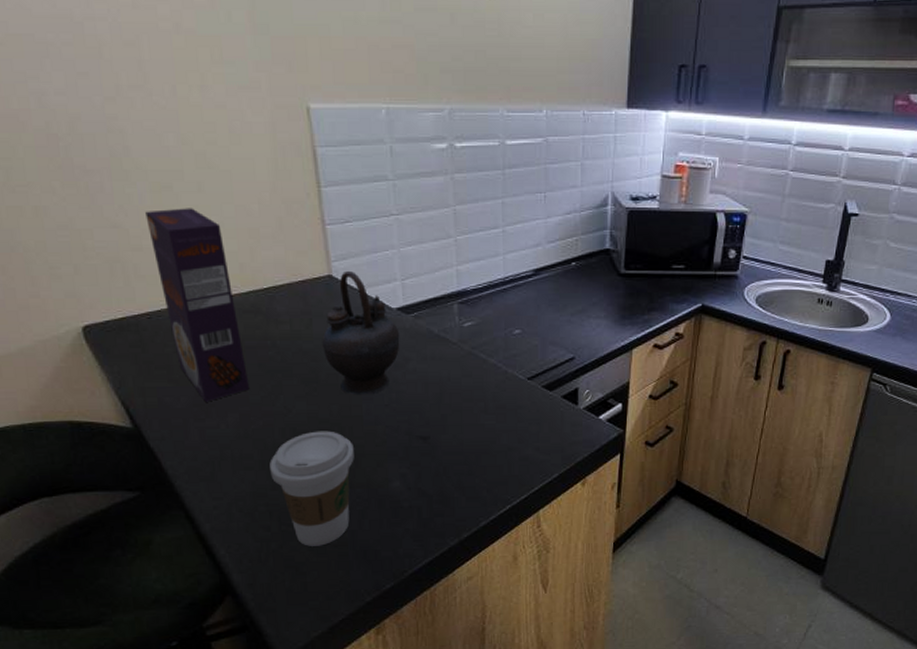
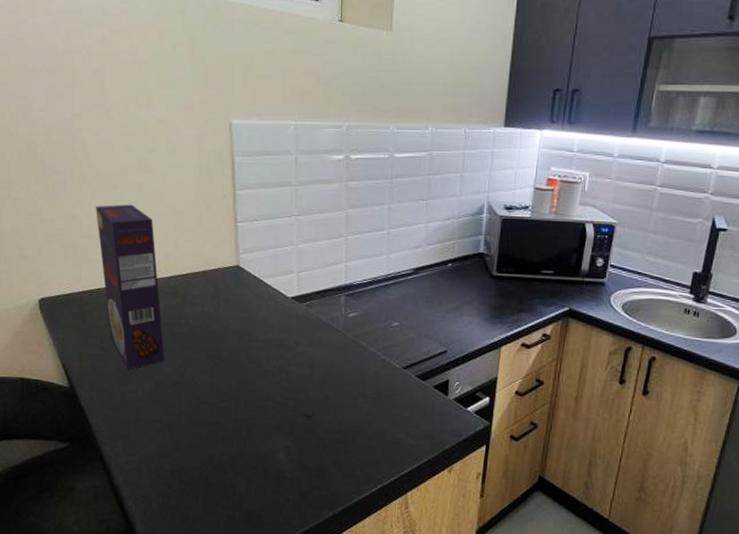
coffee cup: present [269,431,354,546] -> none [175,402,247,506]
teapot: present [322,270,400,395] -> none [227,262,293,373]

